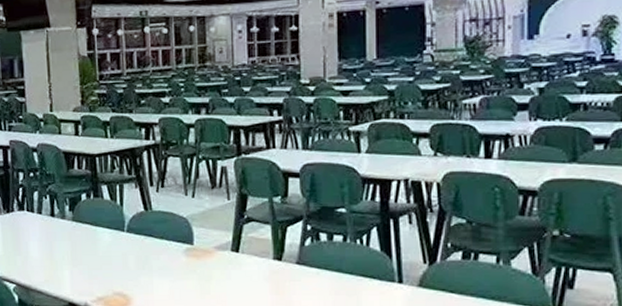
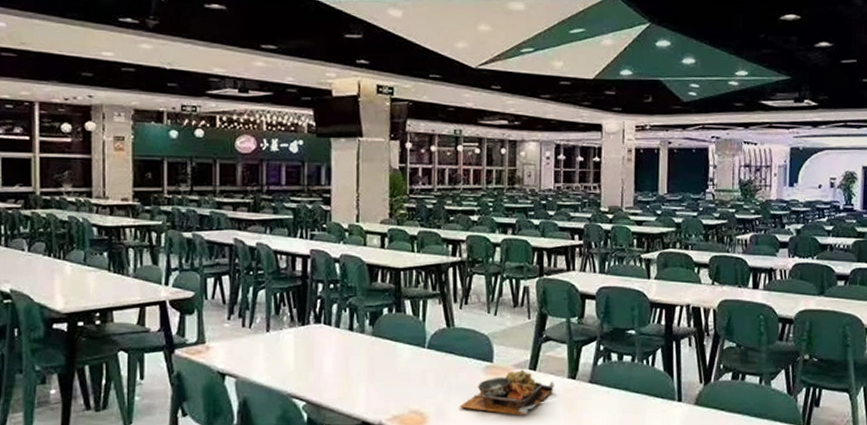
food tray: none [161,251,259,297] -> present [459,369,554,415]

